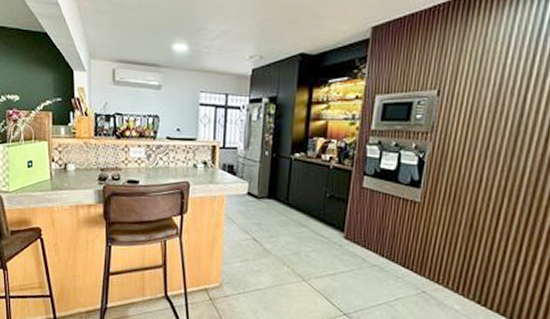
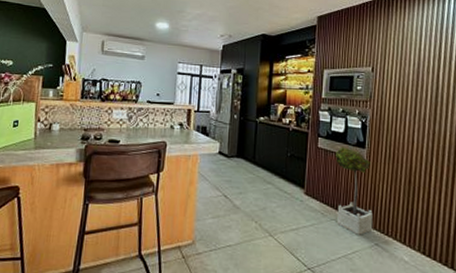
potted tree: none [380,186,425,282] -> present [336,147,373,235]

